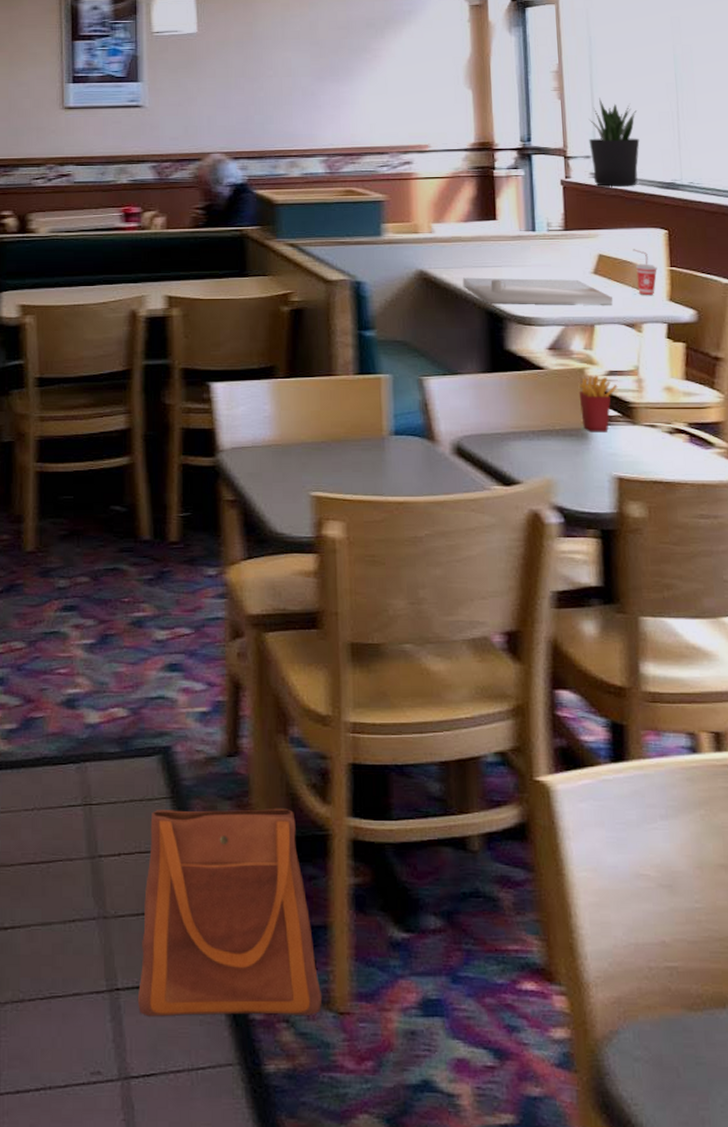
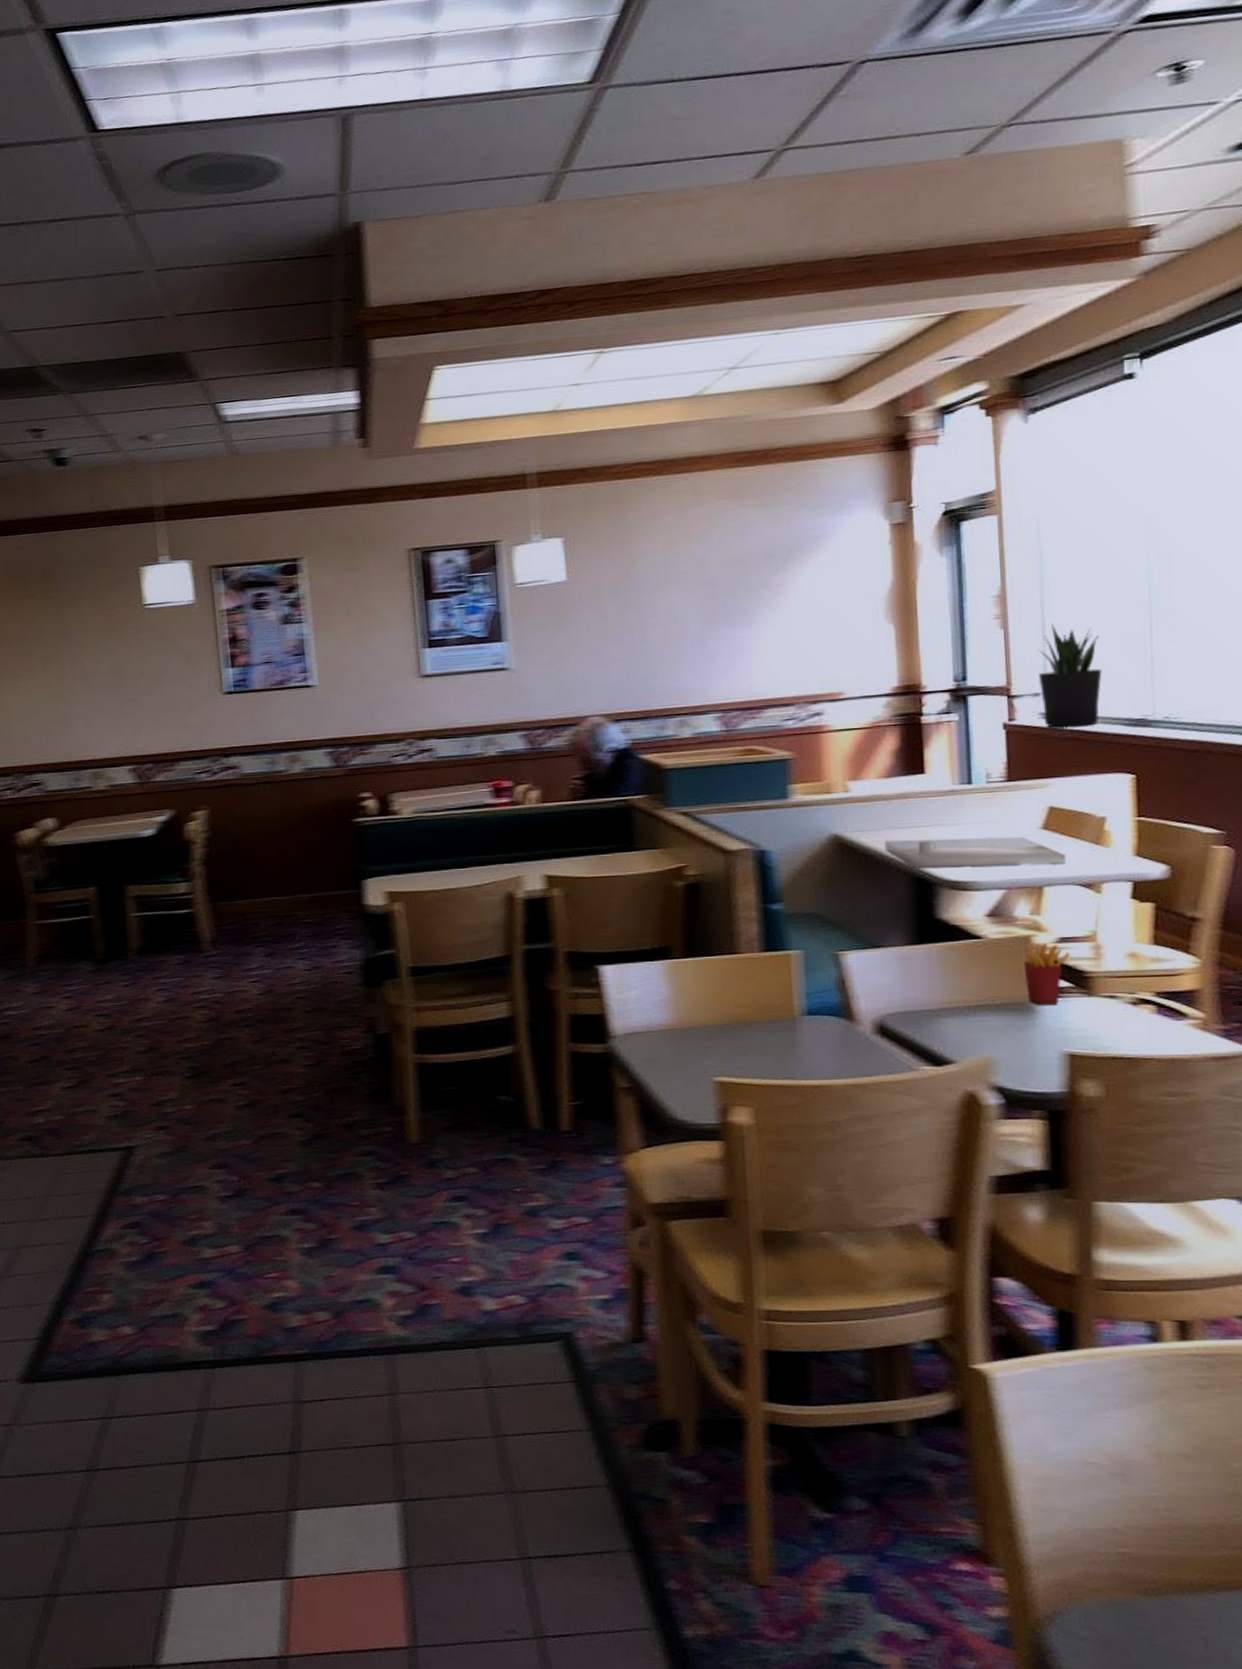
shopping bag: present [137,807,323,1017] -> none [549,1392,741,1587]
beverage cup: present [632,249,657,295] -> none [1091,798,1122,851]

